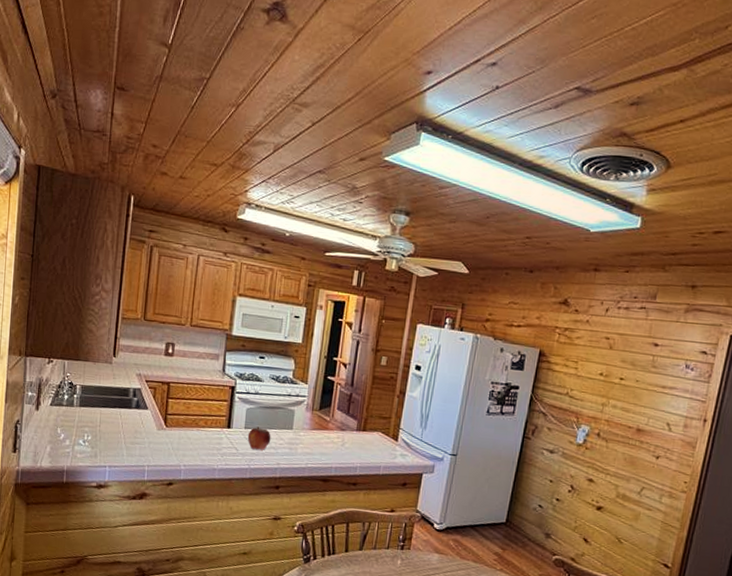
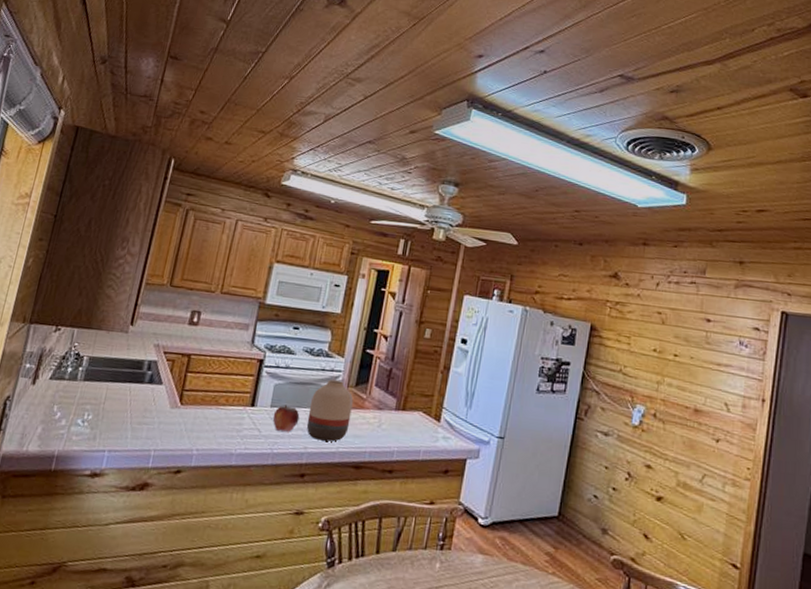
vase: none [277,404,318,459] -> present [306,379,353,442]

